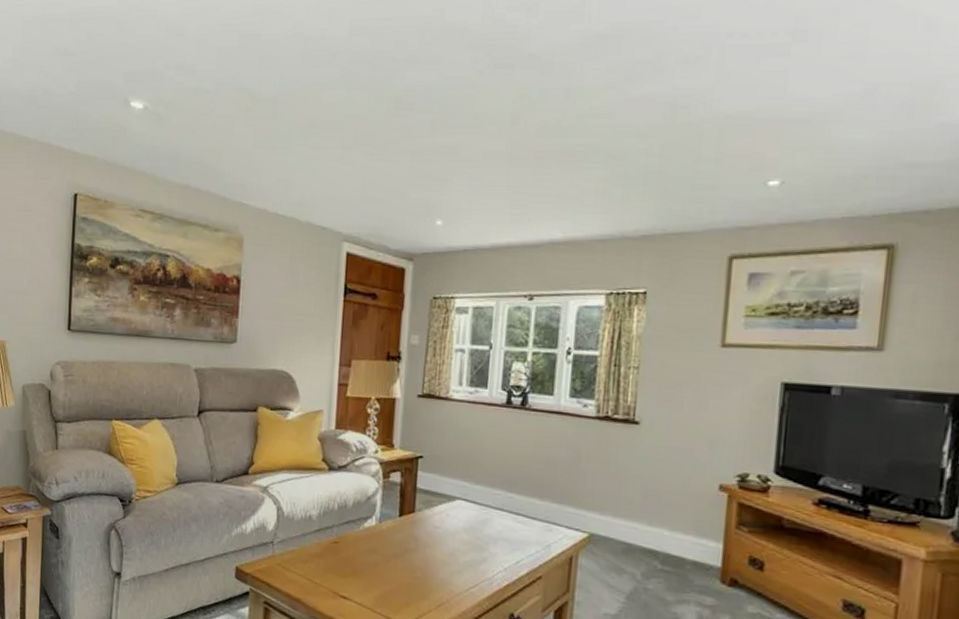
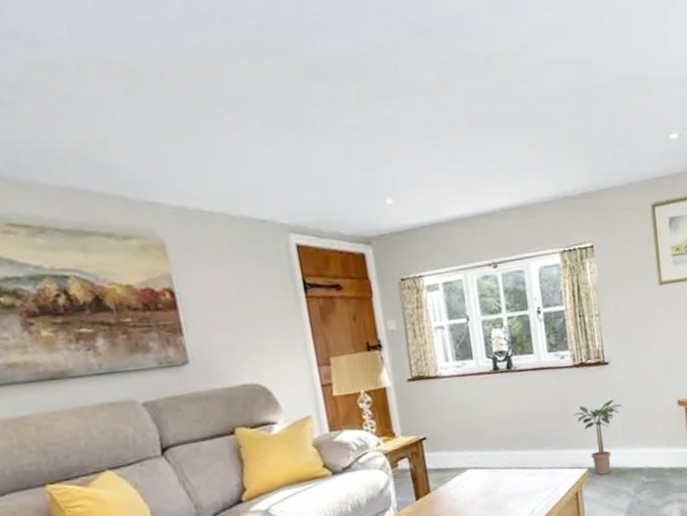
potted plant: none [585,463,647,547] -> present [573,399,622,475]

